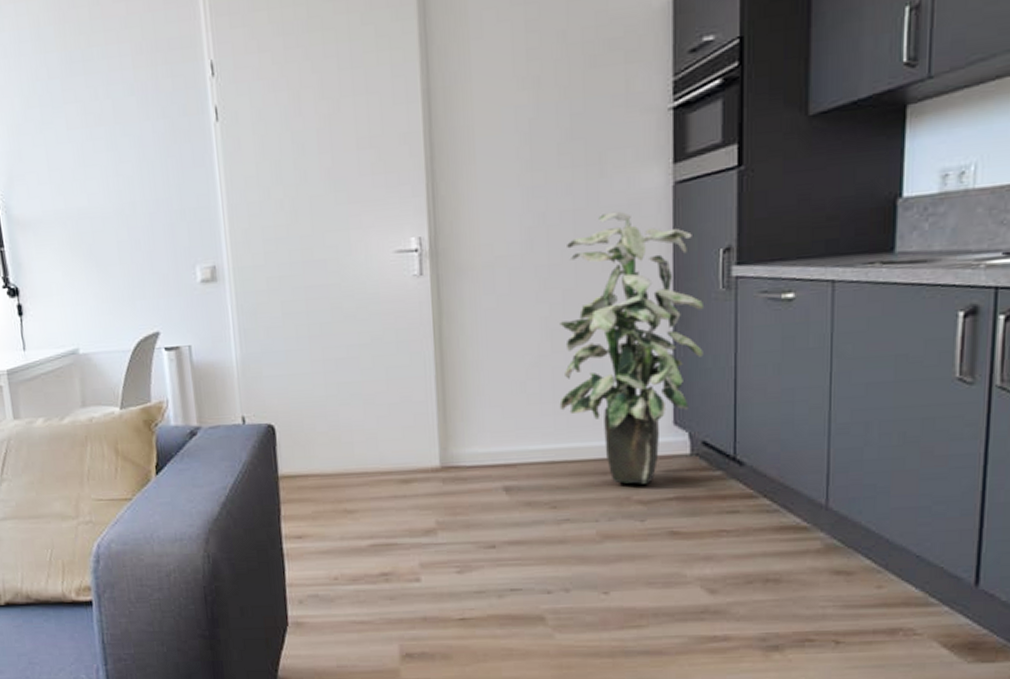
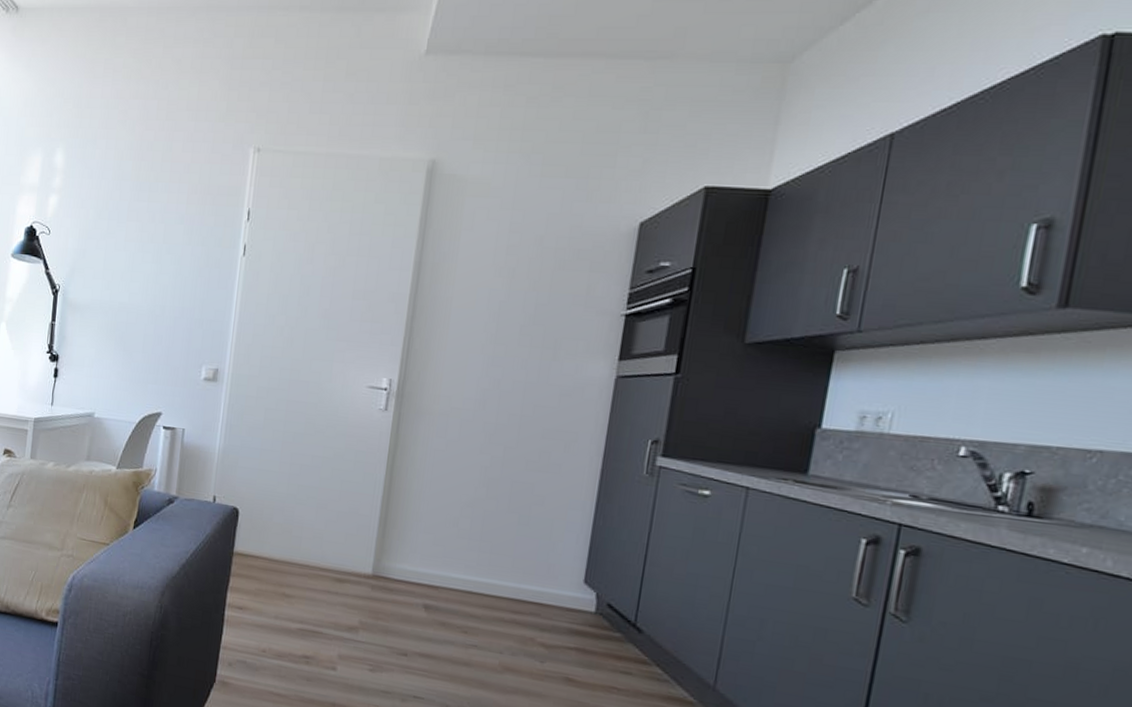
indoor plant: present [559,211,705,484] -> none [484,390,628,630]

